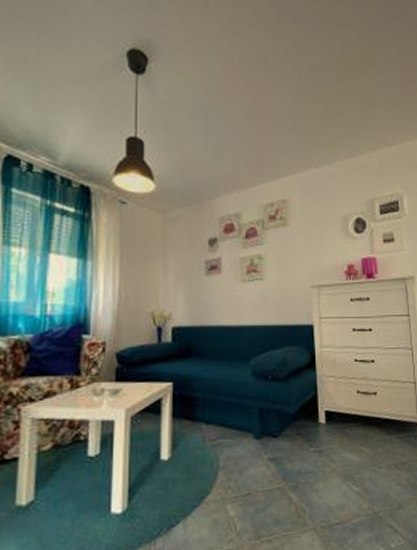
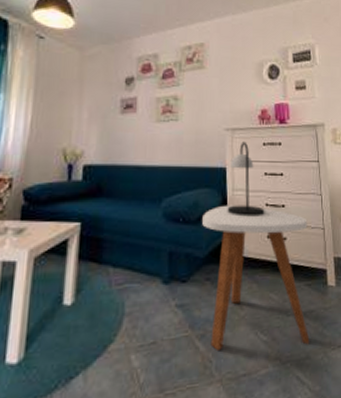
side table: none [291,361,402,502] -> present [202,205,310,352]
table lamp: none [316,298,354,373] -> present [227,141,265,217]

